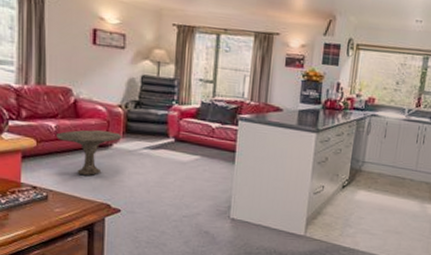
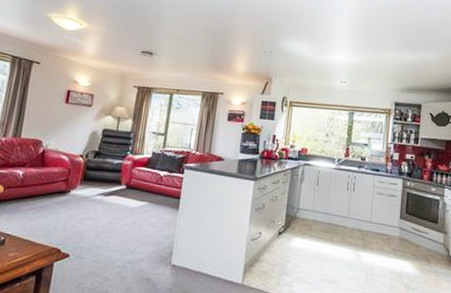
side table: present [56,129,122,175] -> none [22,177,80,220]

